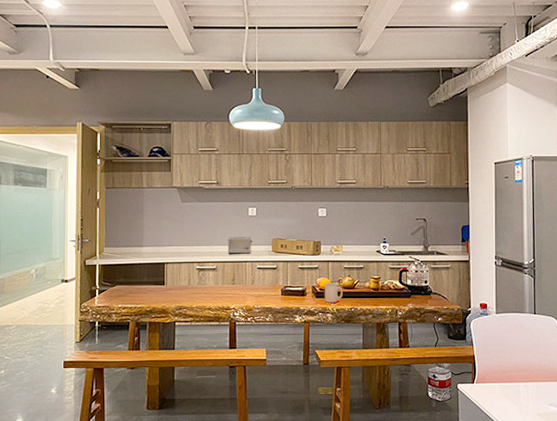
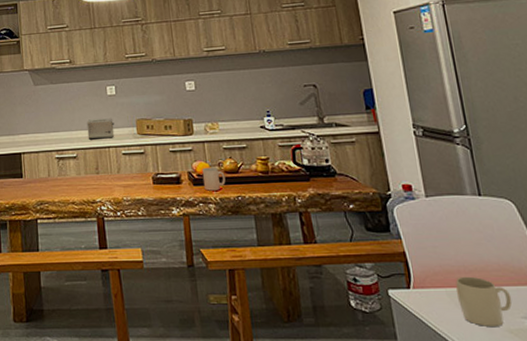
mug: none [506,374,544,411] -> present [455,276,513,326]

